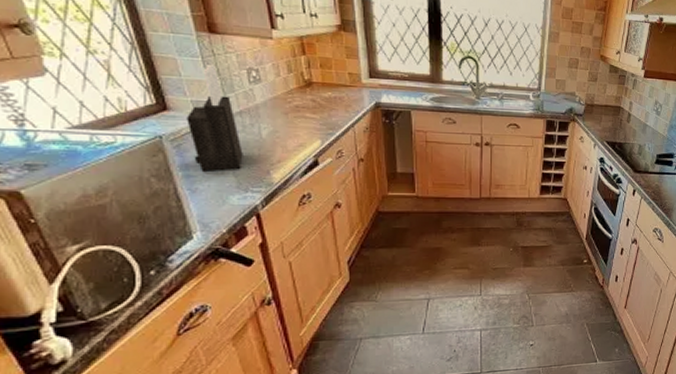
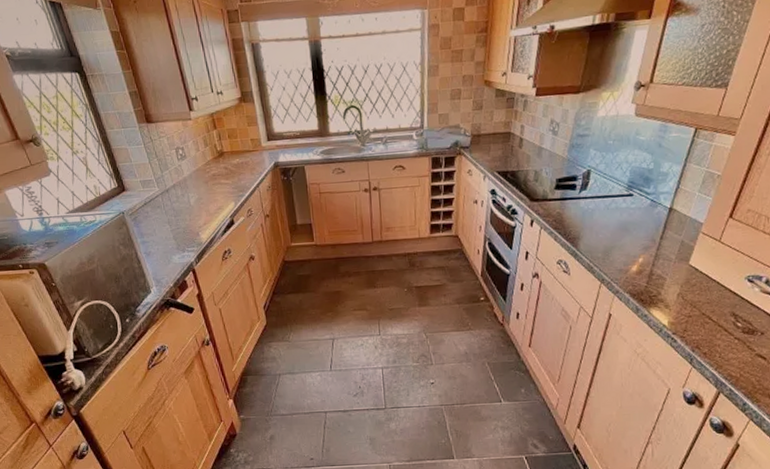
knife block: present [187,63,243,171] -> none [138,148,179,238]

